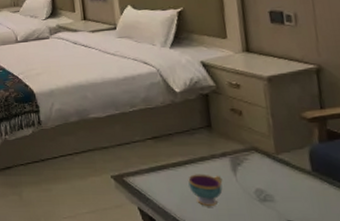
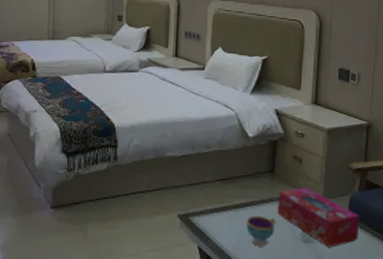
tissue box: none [219,141,329,207] -> present [277,187,360,247]

